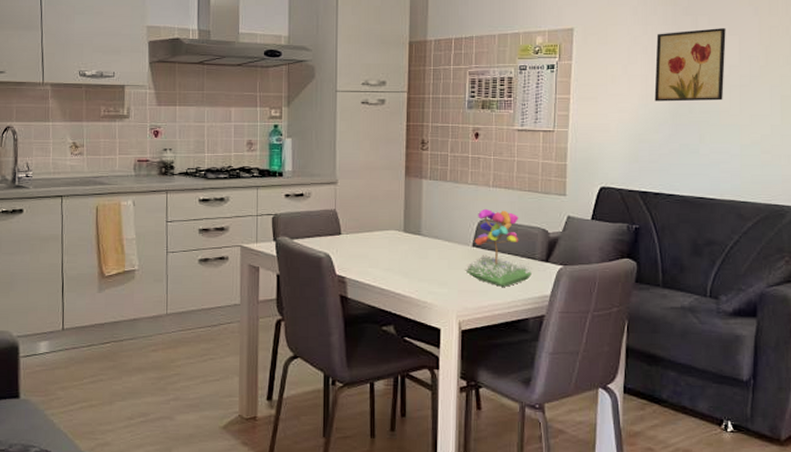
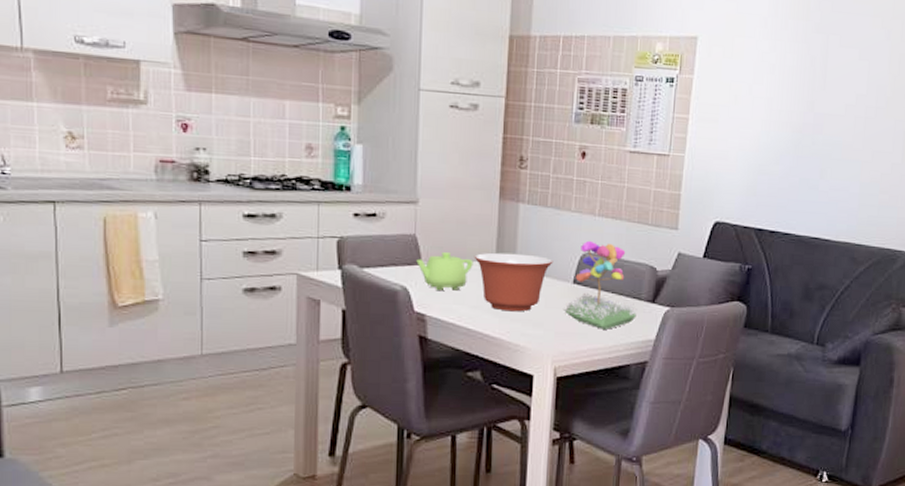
teapot: none [337,223,385,256] -> present [416,251,474,291]
mixing bowl: none [385,222,454,273] -> present [474,252,554,312]
wall art: present [654,28,726,102] -> none [778,50,857,133]

